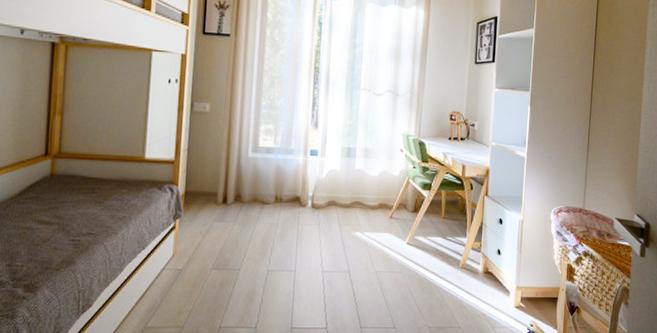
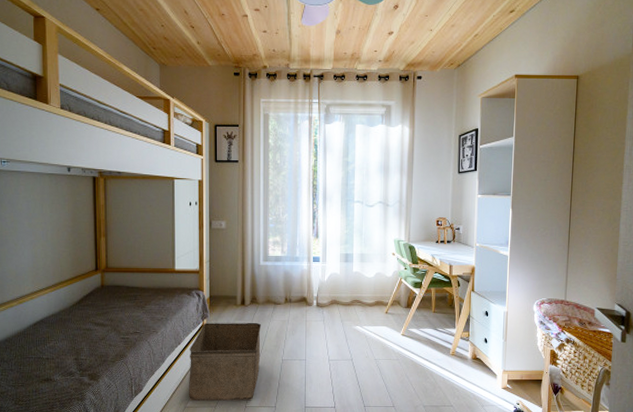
storage bin: none [149,224,245,321] -> present [188,322,261,402]

